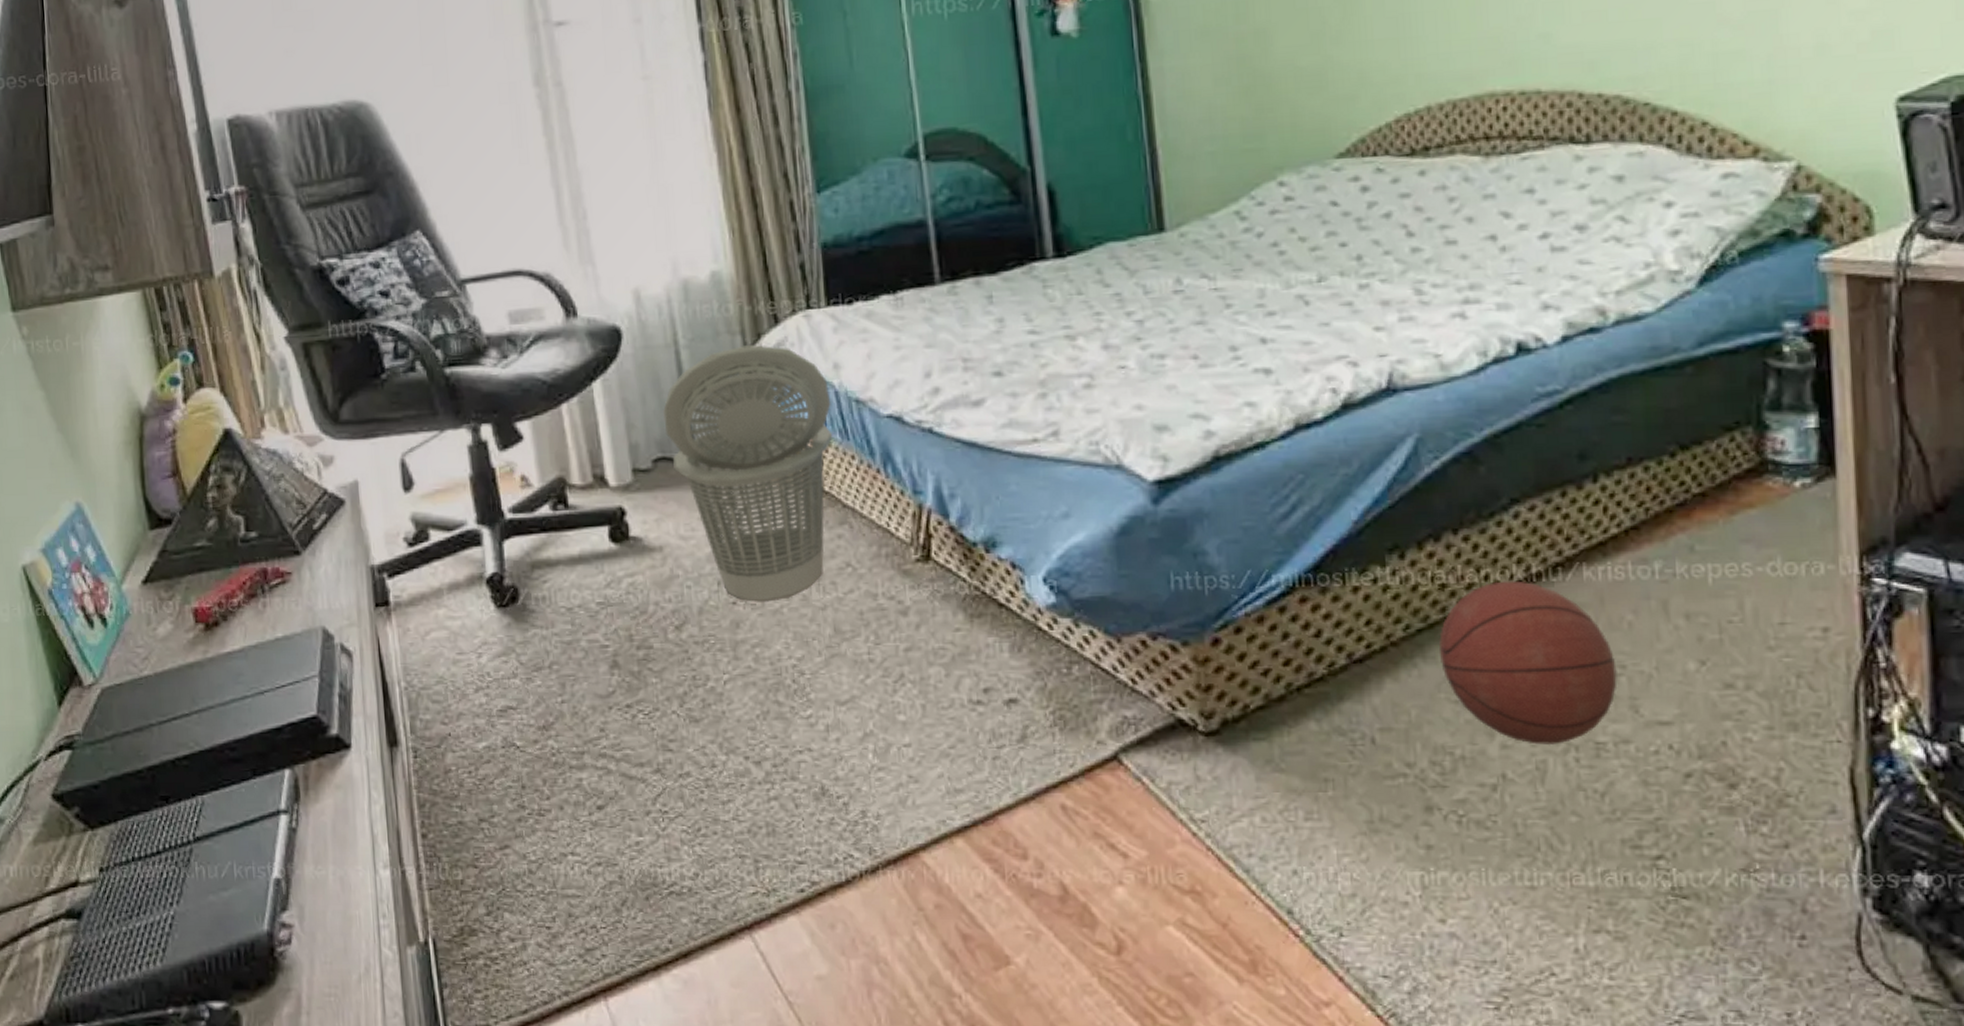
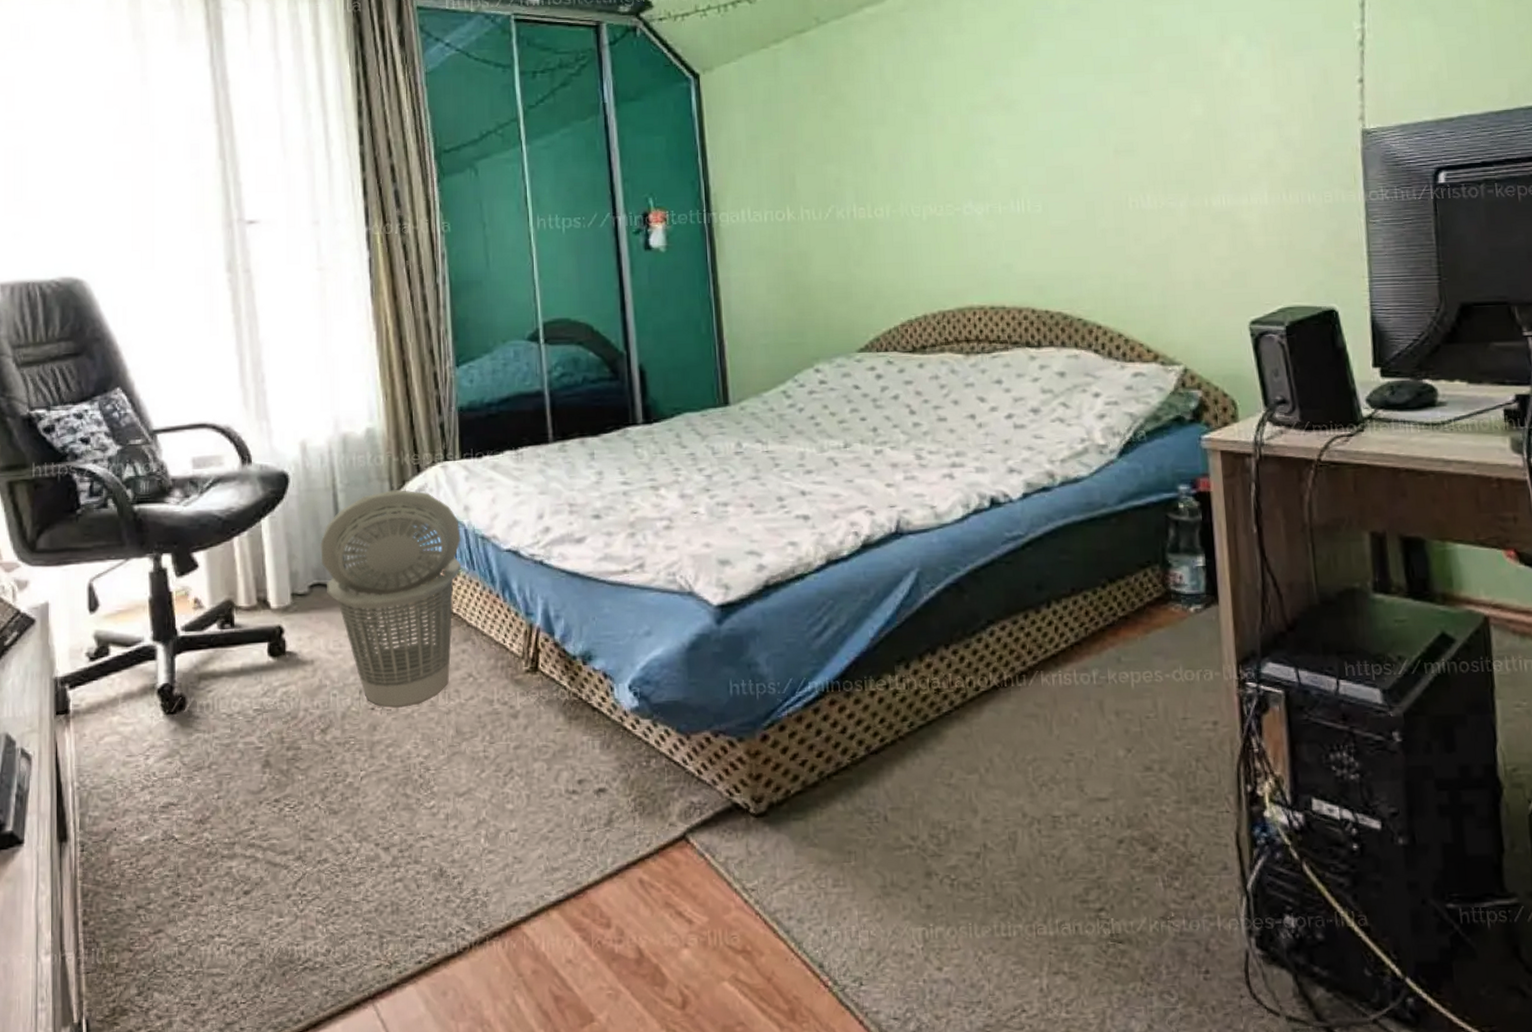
basketball: present [1438,580,1618,745] -> none [935,686,1068,819]

